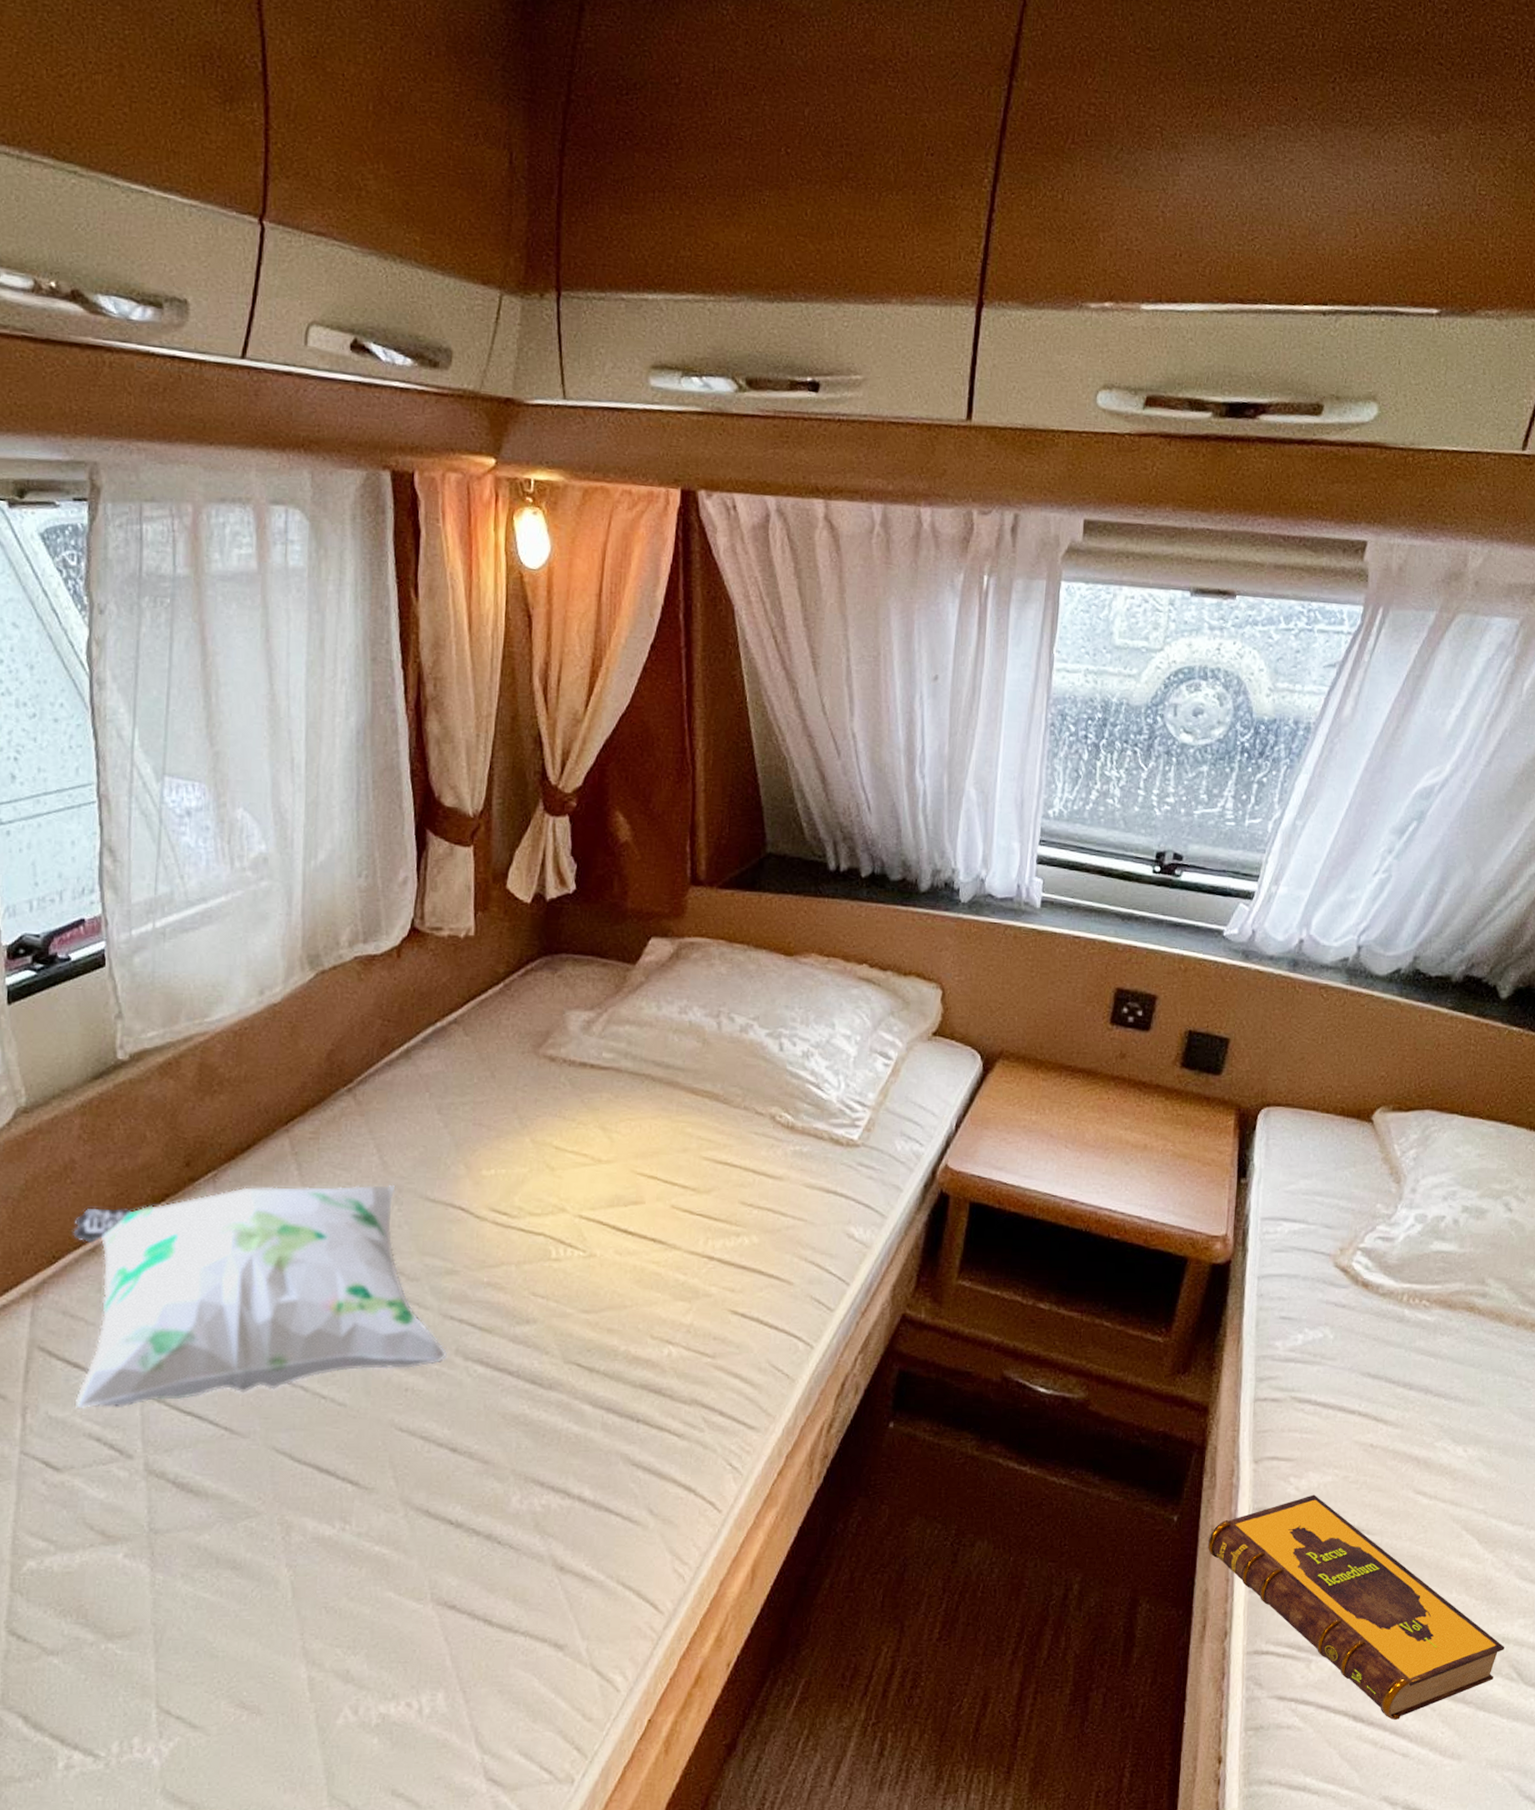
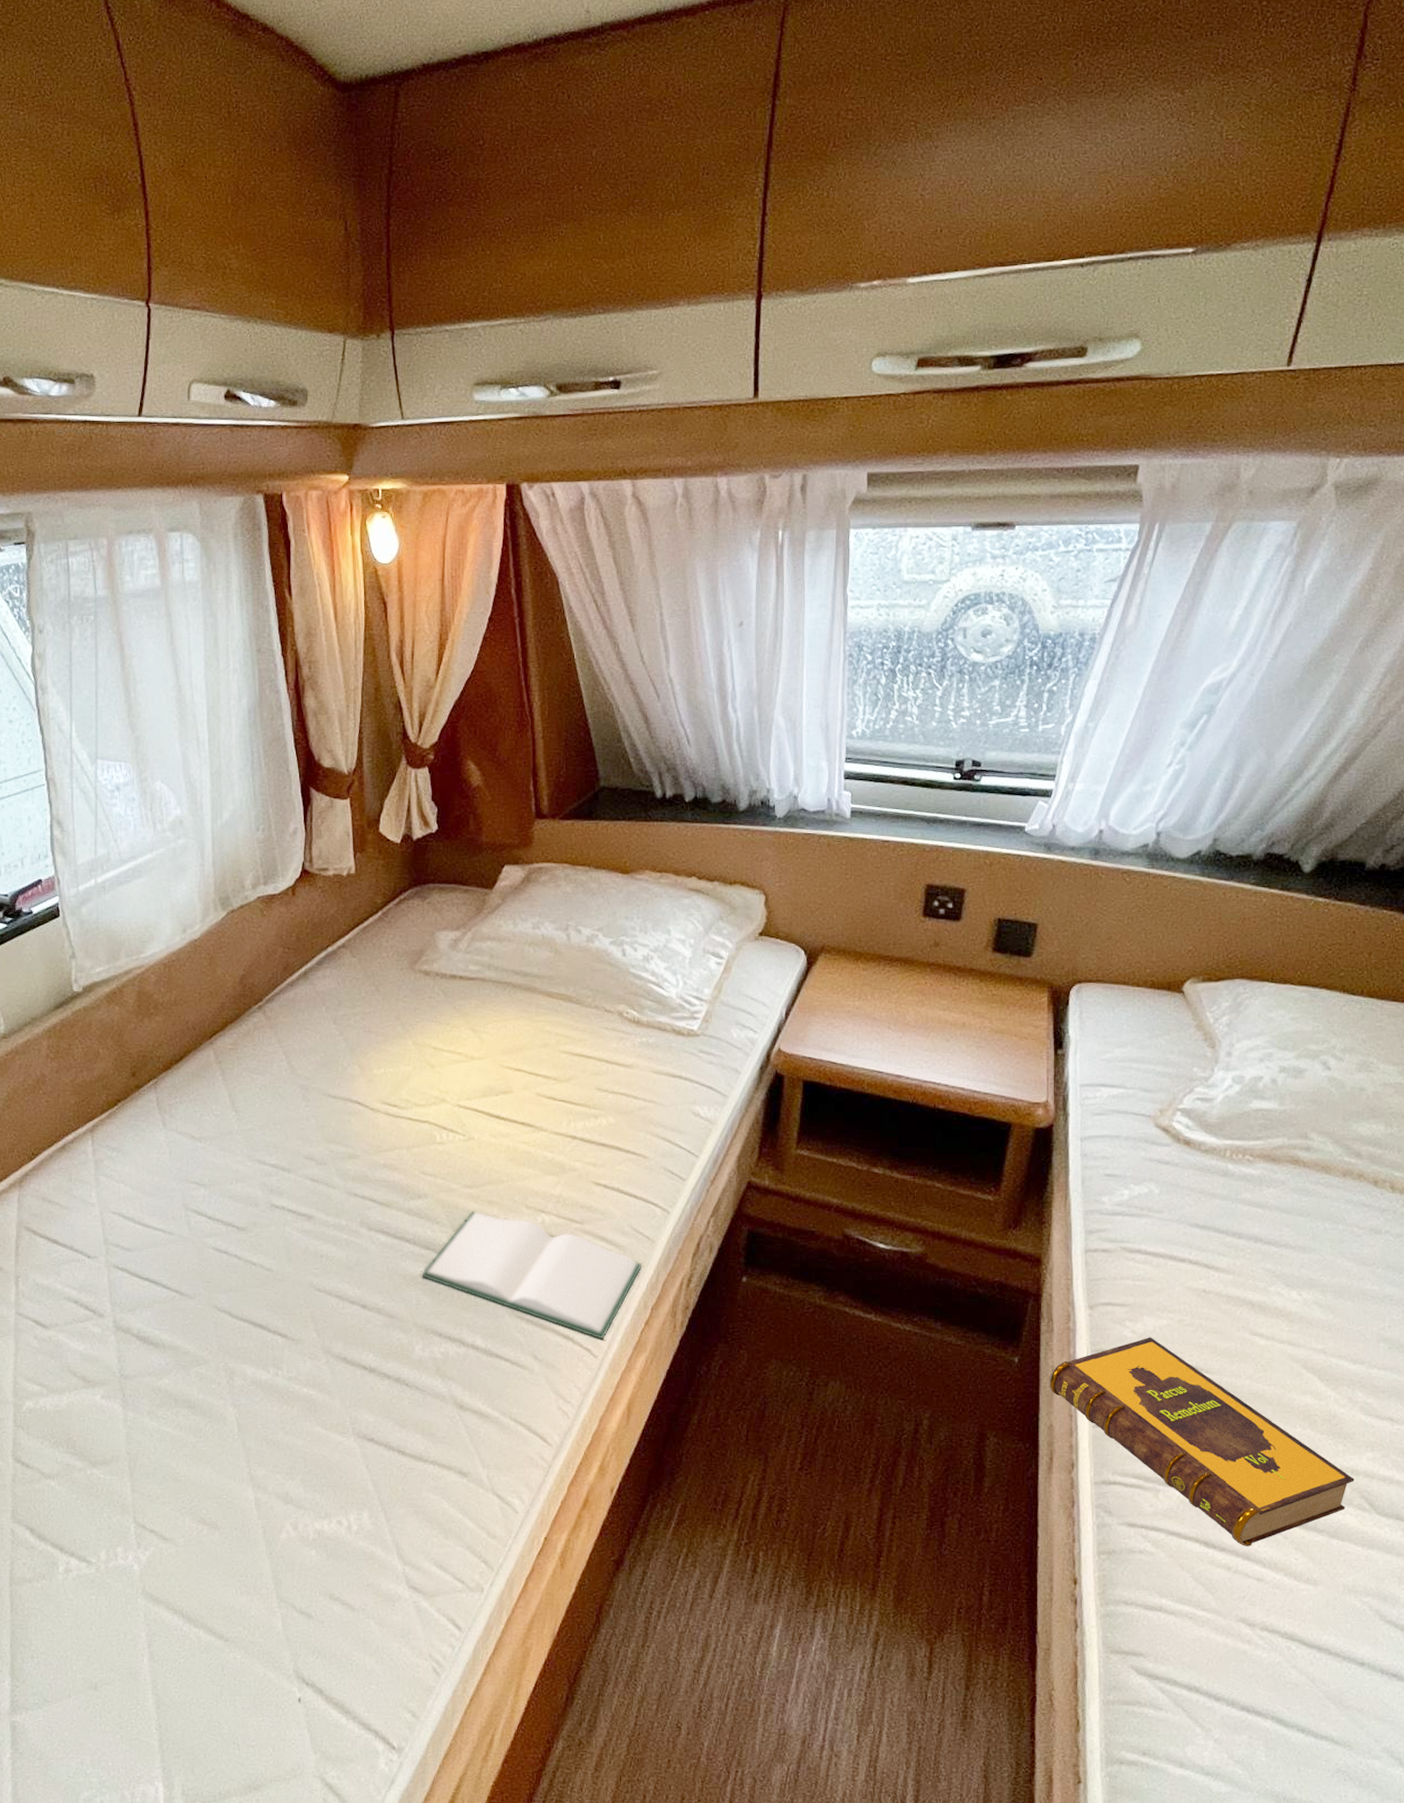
decorative pillow: present [73,1184,448,1409] -> none [47,1084,354,1277]
hardback book: none [524,1341,778,1493] -> present [421,1211,641,1341]

